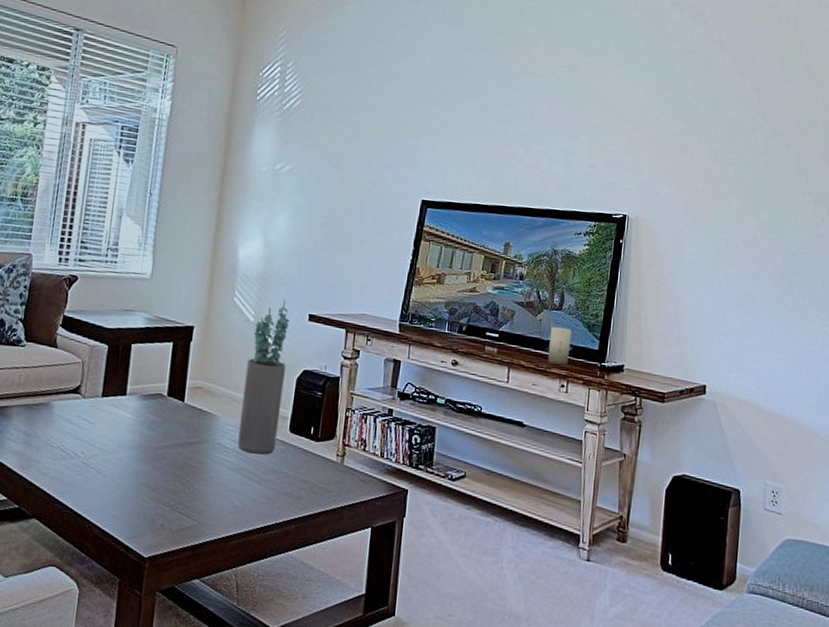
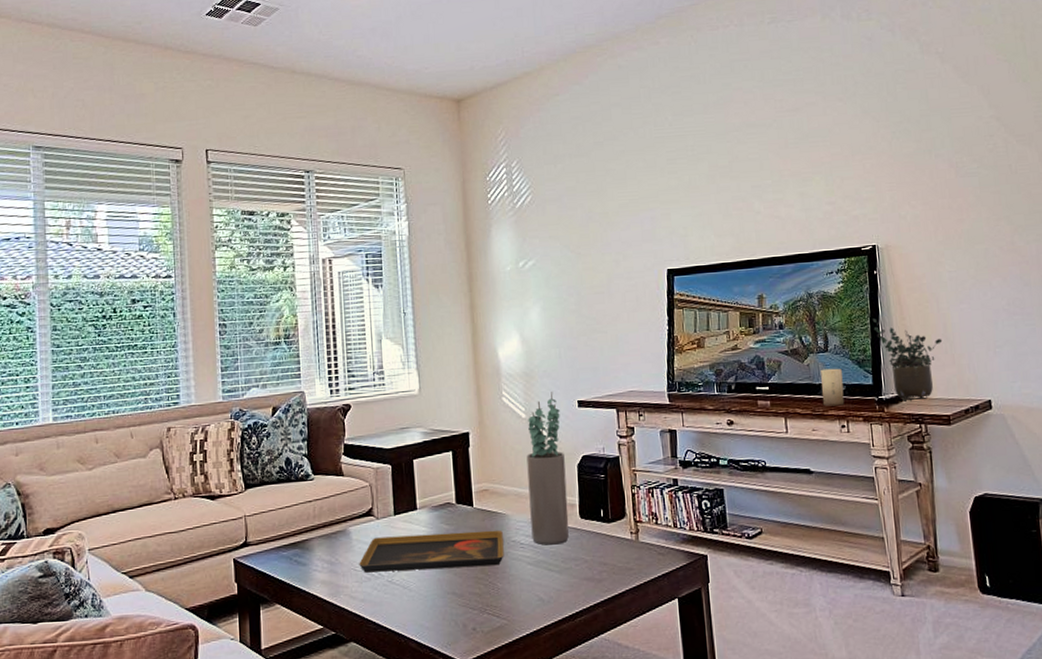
decorative tray: none [56,416,209,466] -> present [359,530,504,573]
potted plant: none [609,286,672,375] -> present [872,318,943,402]

